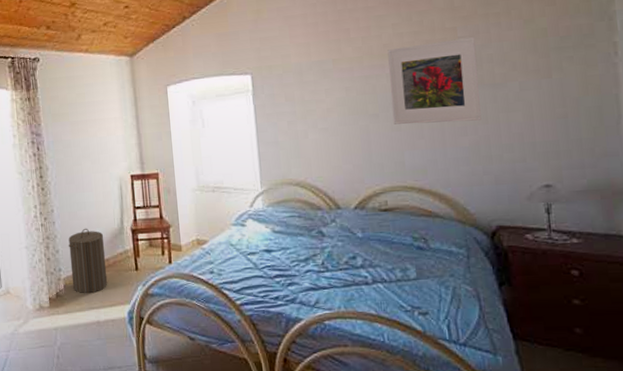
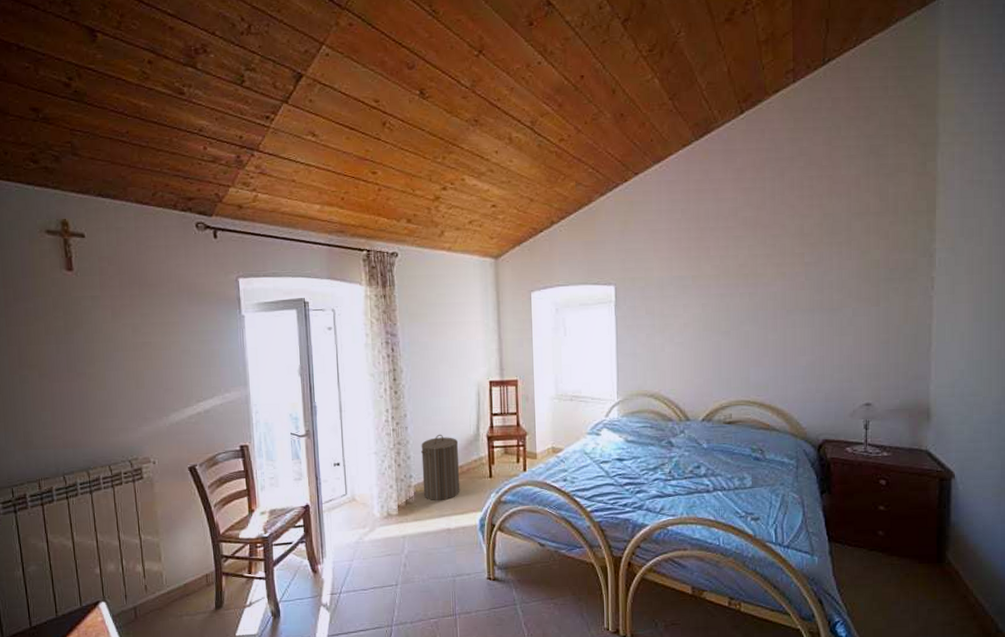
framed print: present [387,36,482,125] -> none [742,263,819,343]

